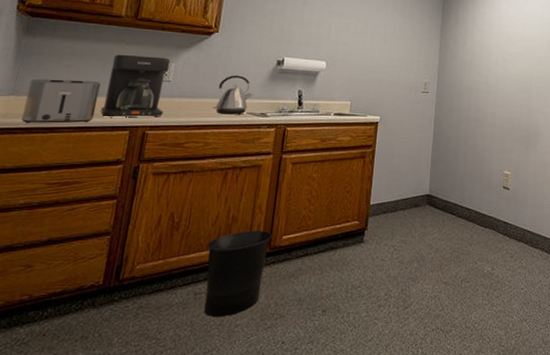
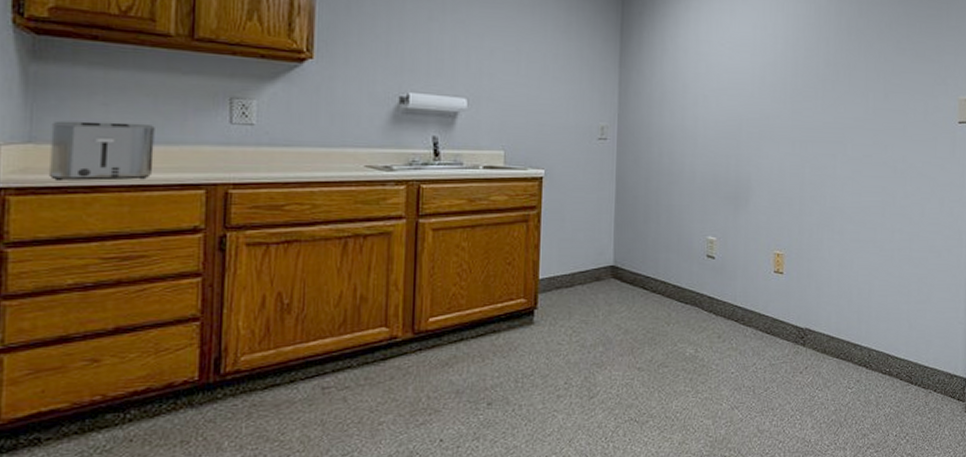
coffee maker: present [101,54,171,118] -> none [161,87,250,173]
waste bin: present [204,230,273,316] -> none [330,312,416,414]
kettle: present [212,75,253,115] -> none [316,116,371,168]

